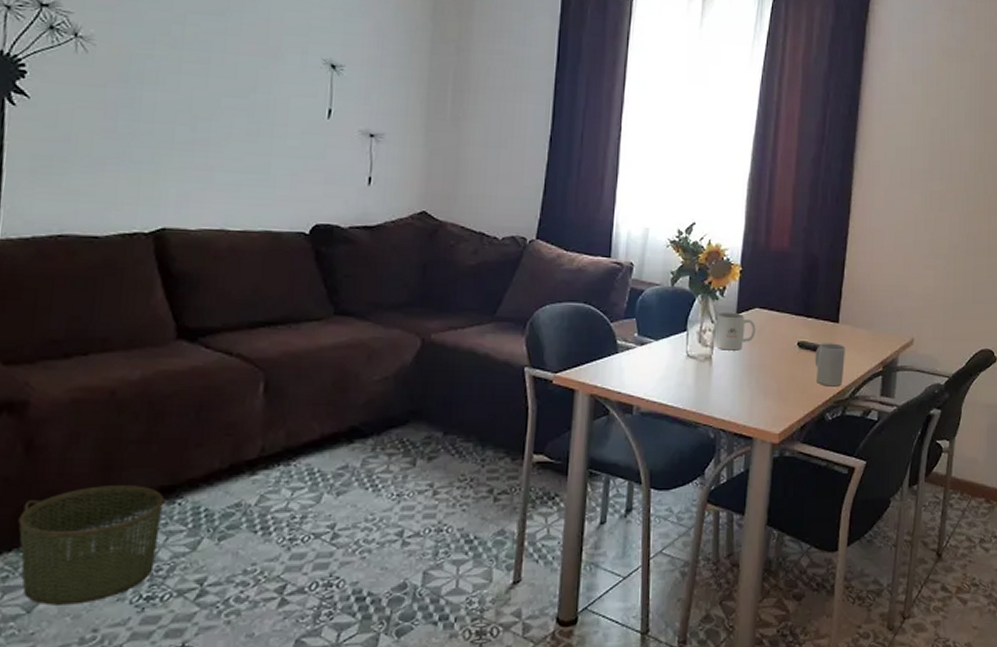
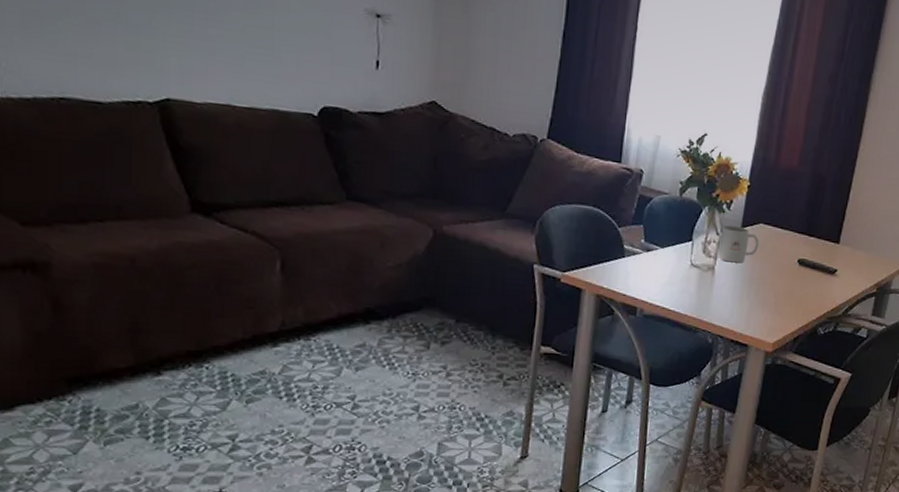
basket: present [18,485,165,605] -> none [55,346,192,450]
cup: present [814,343,845,387] -> none [812,262,843,304]

